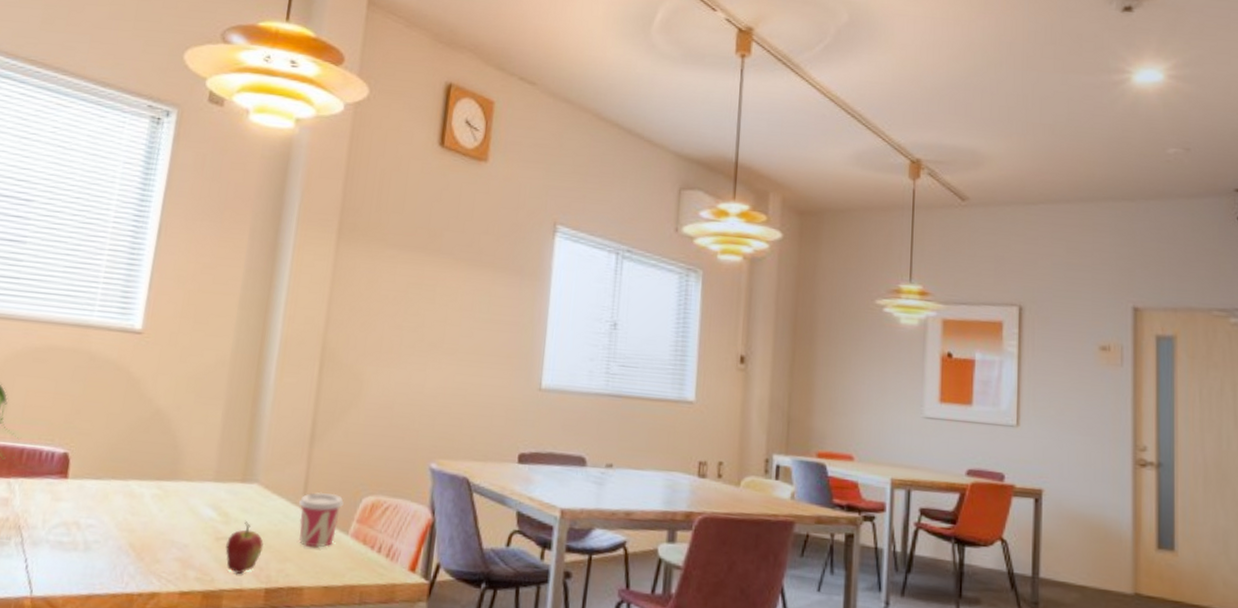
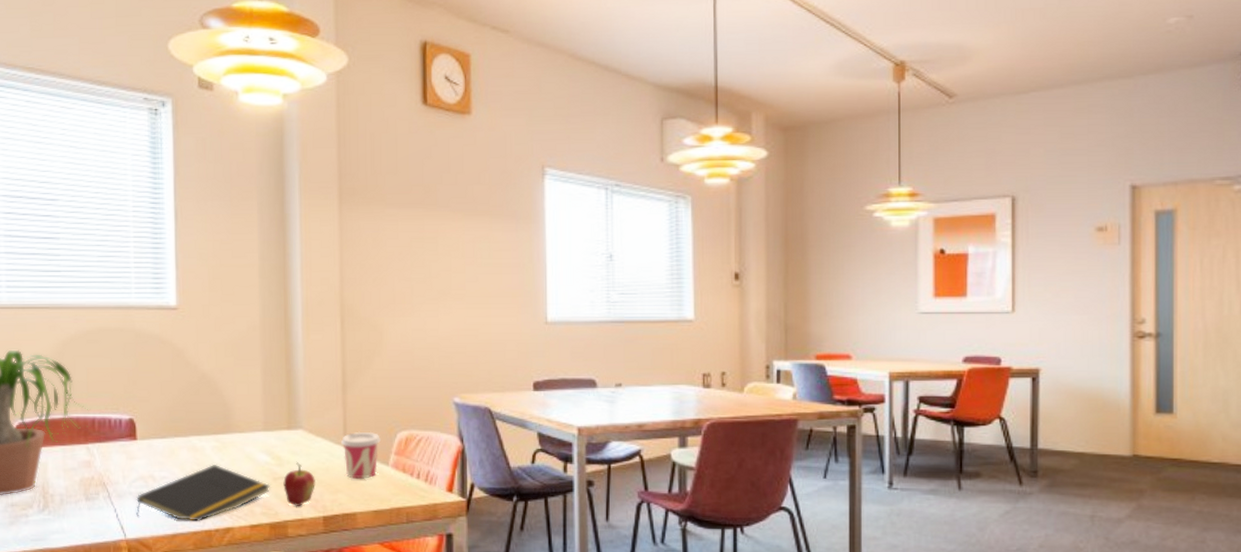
notepad: none [49,514,211,583] -> present [136,464,270,522]

